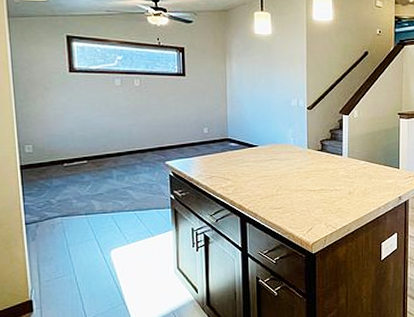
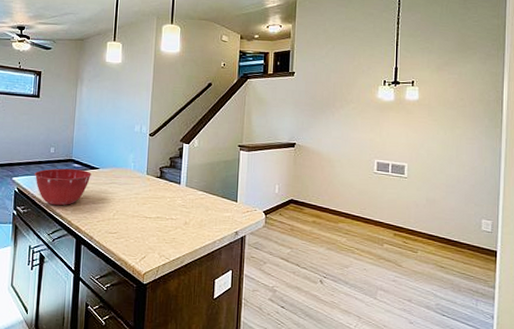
mixing bowl: none [189,148,250,187] -> present [34,168,91,206]

